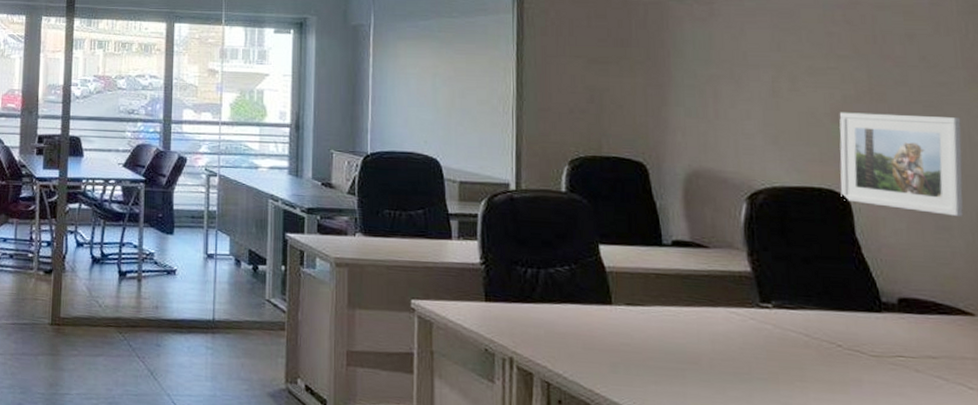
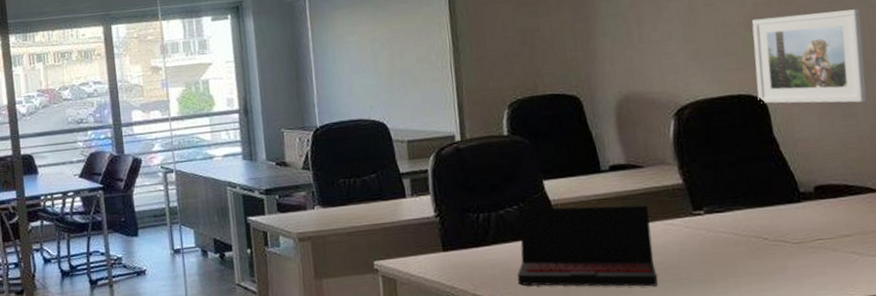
laptop: none [562,270,716,377] -> present [517,205,658,287]

